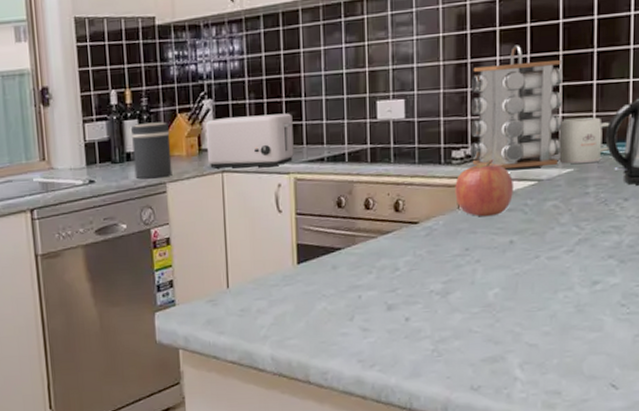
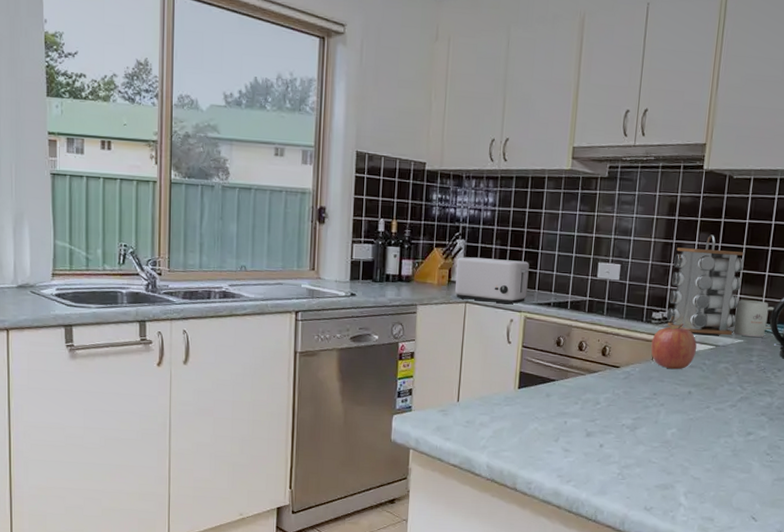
cylinder: present [131,122,172,179] -> none [391,251,426,300]

